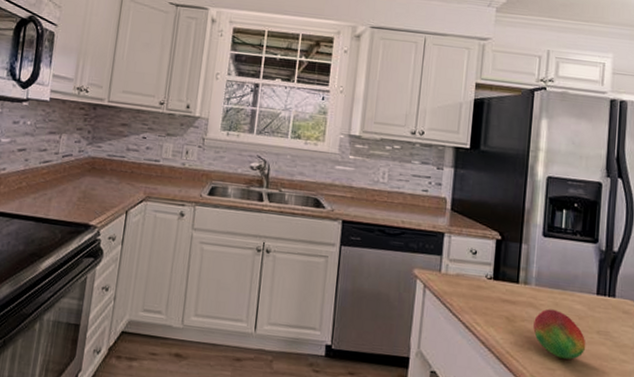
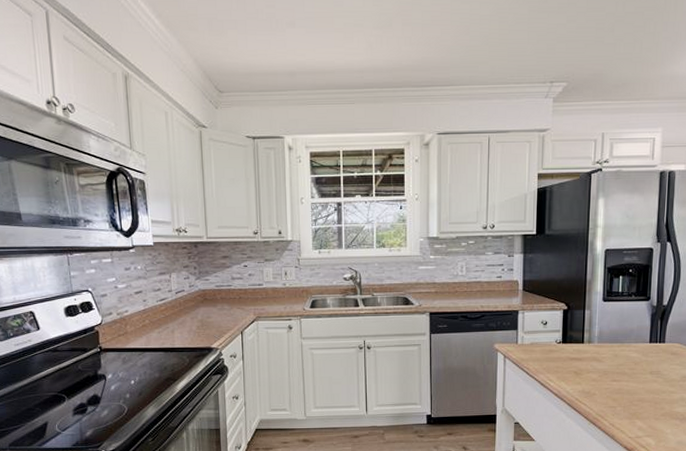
fruit: present [533,308,586,360] -> none [597,360,641,397]

